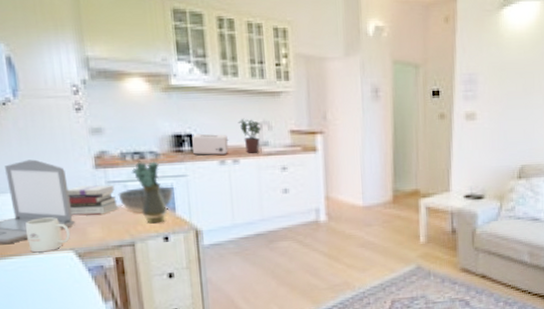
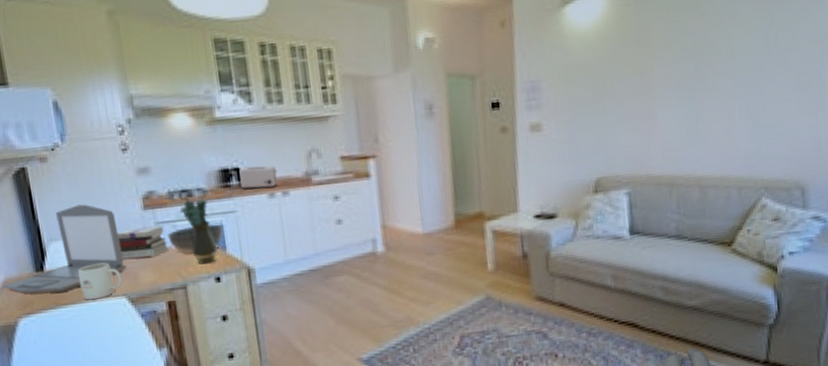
potted plant: present [237,118,262,153] -> none [285,147,311,184]

